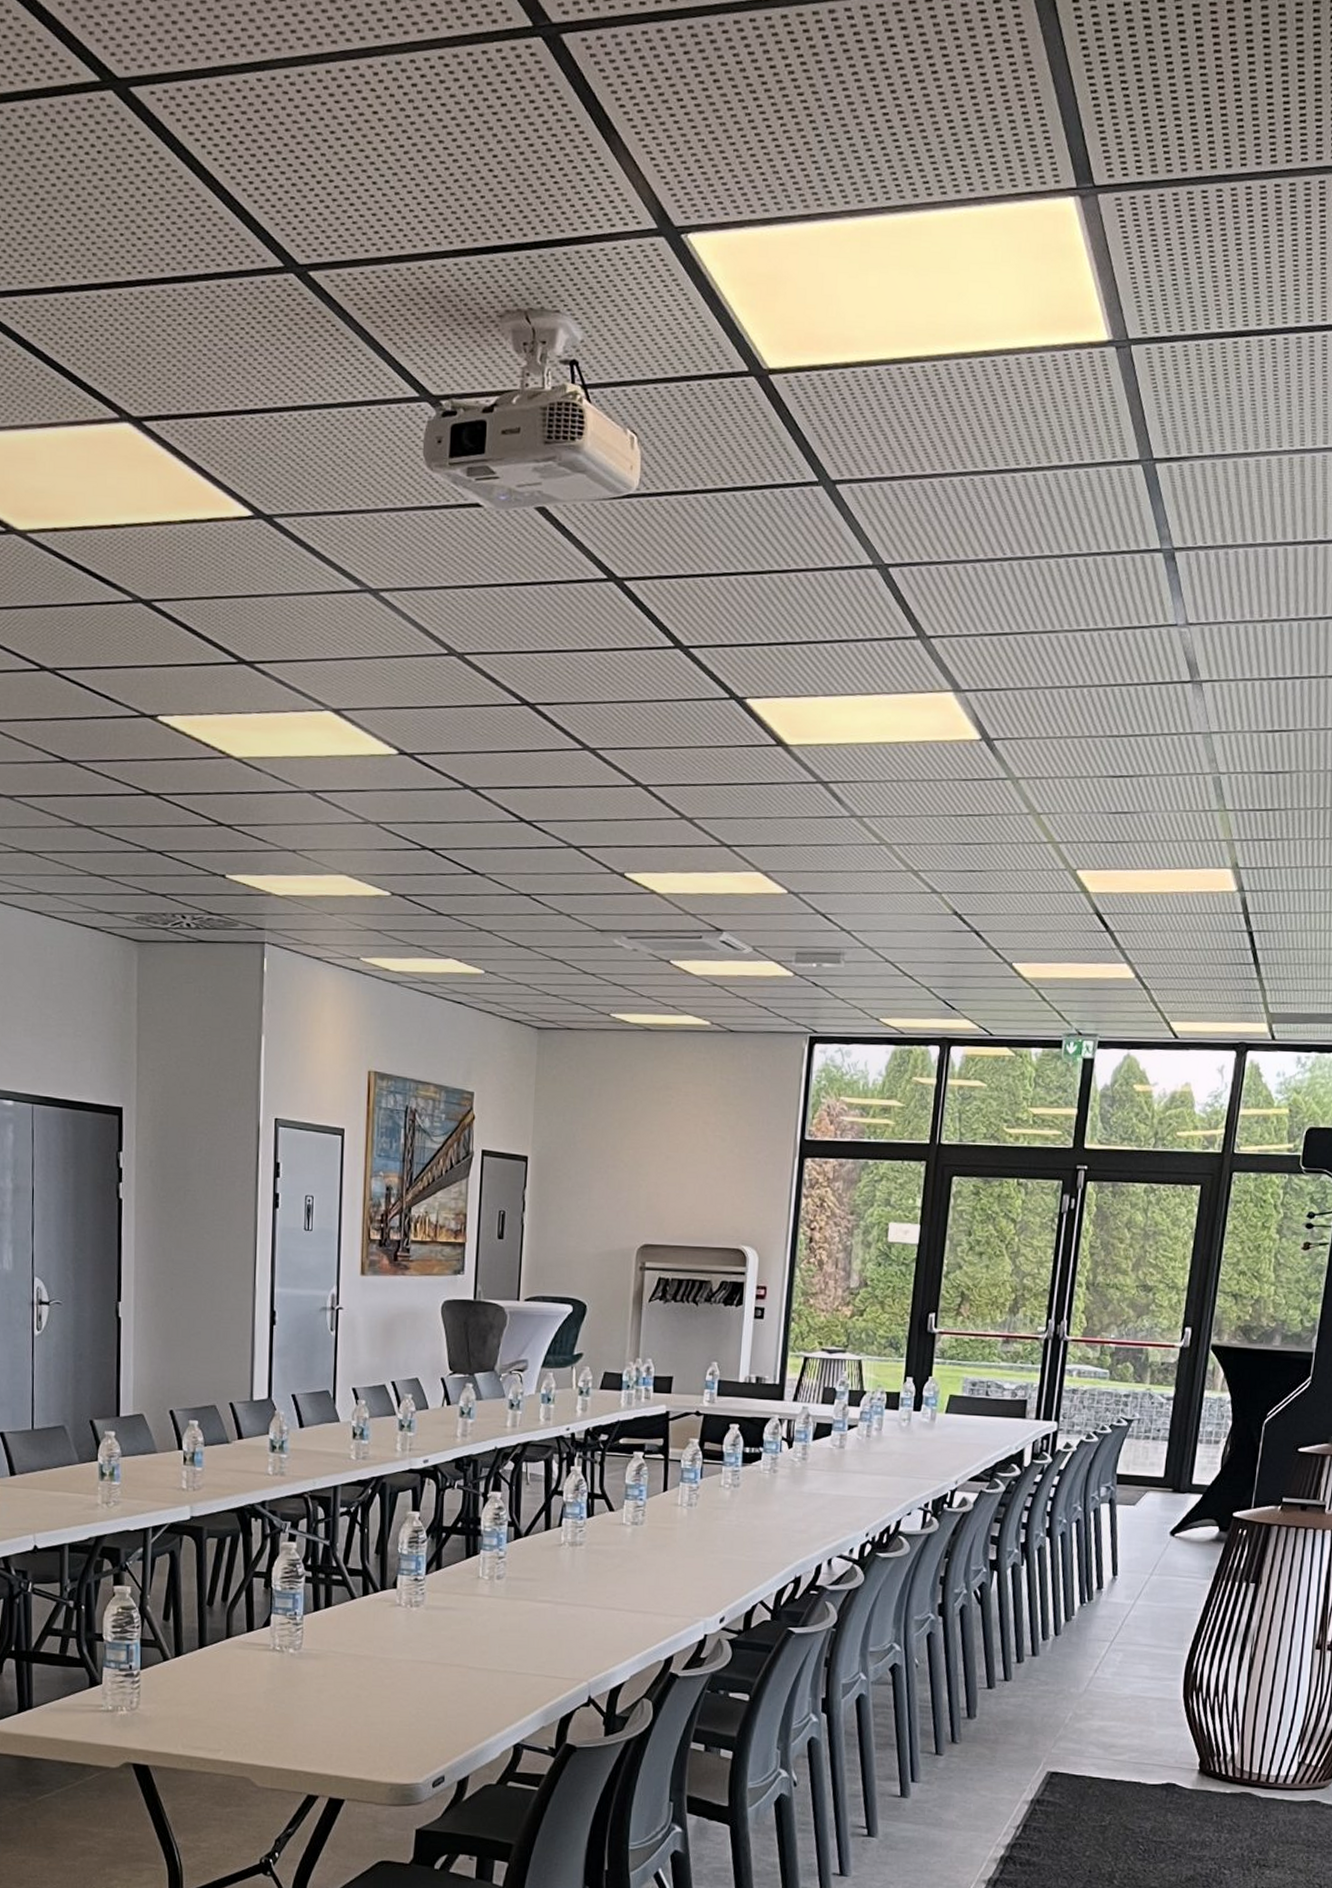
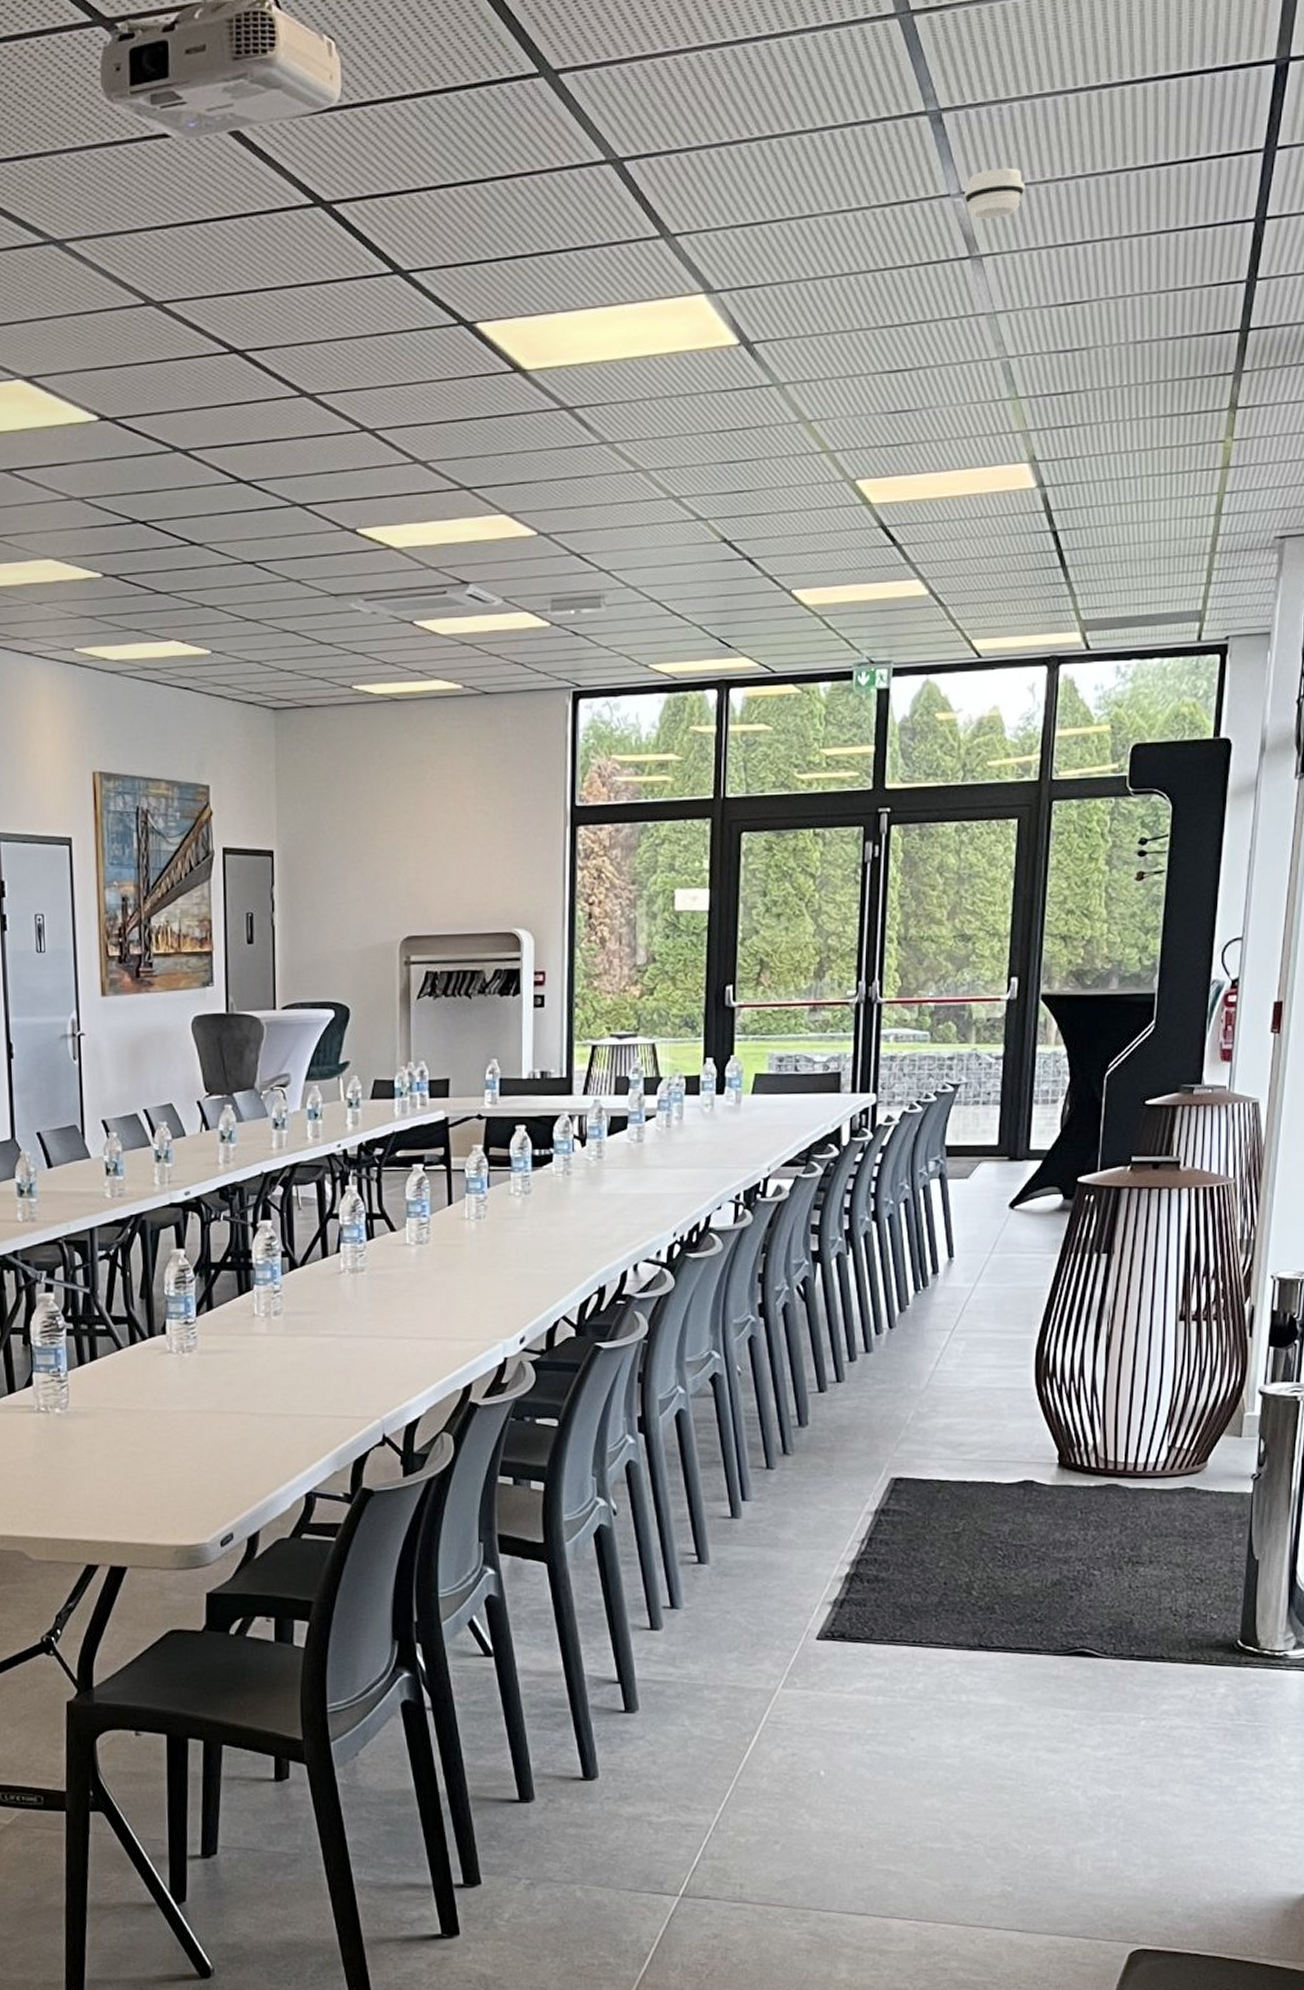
smoke detector: none [1190,605,1245,650] -> present [965,167,1026,219]

